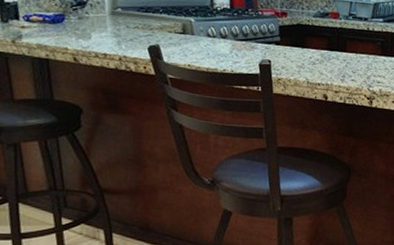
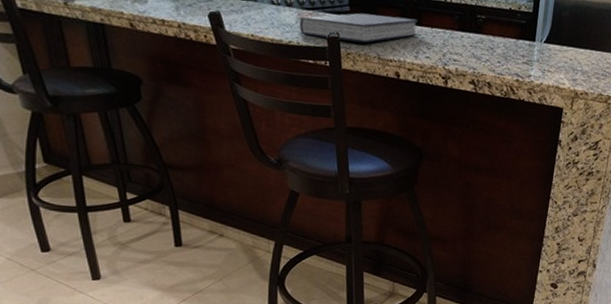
book: none [233,42,343,69] -> present [299,13,418,43]

